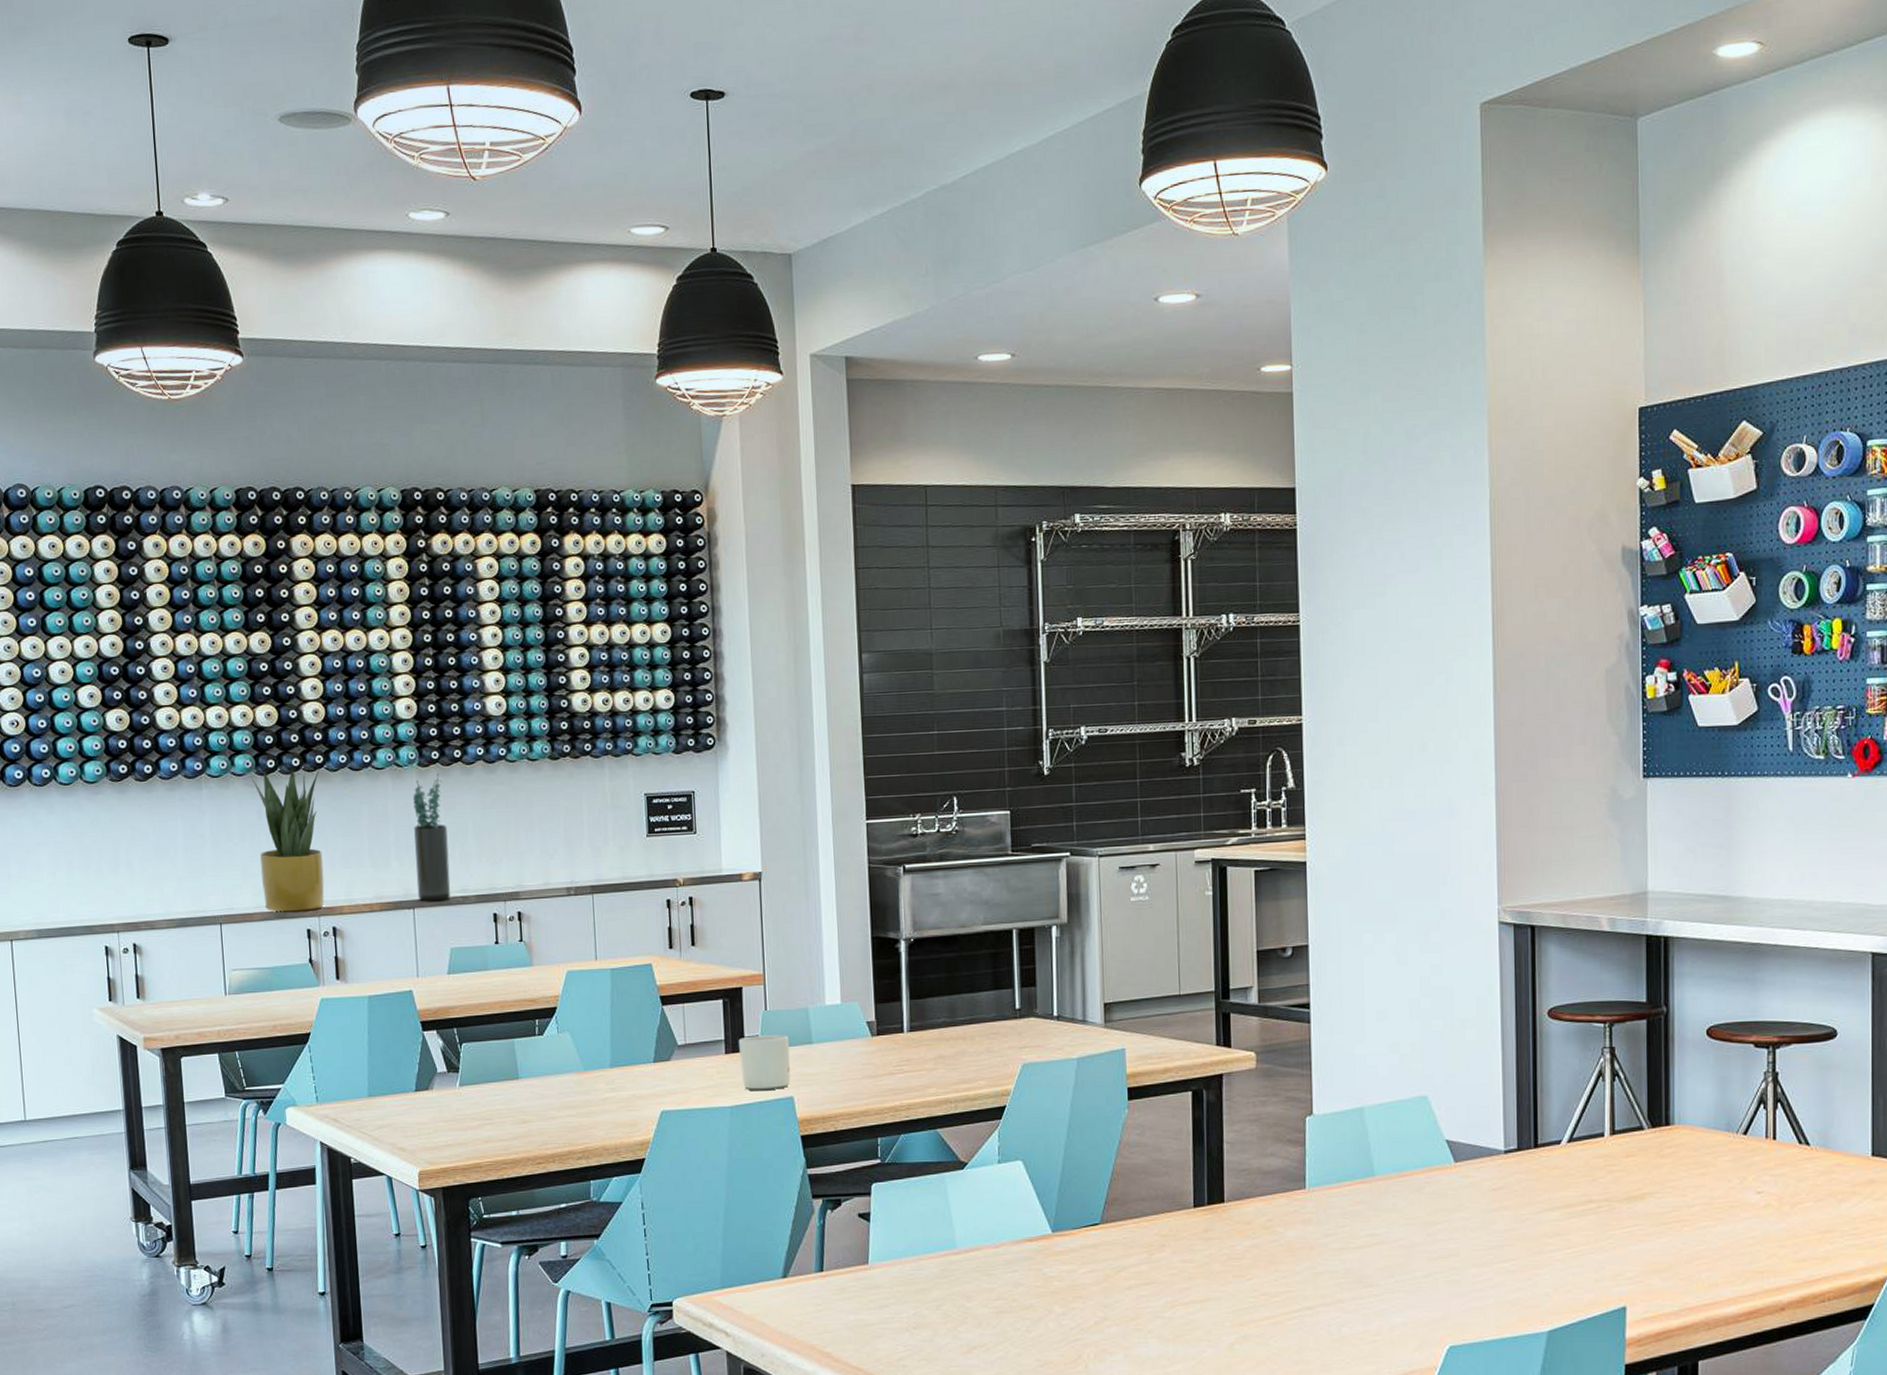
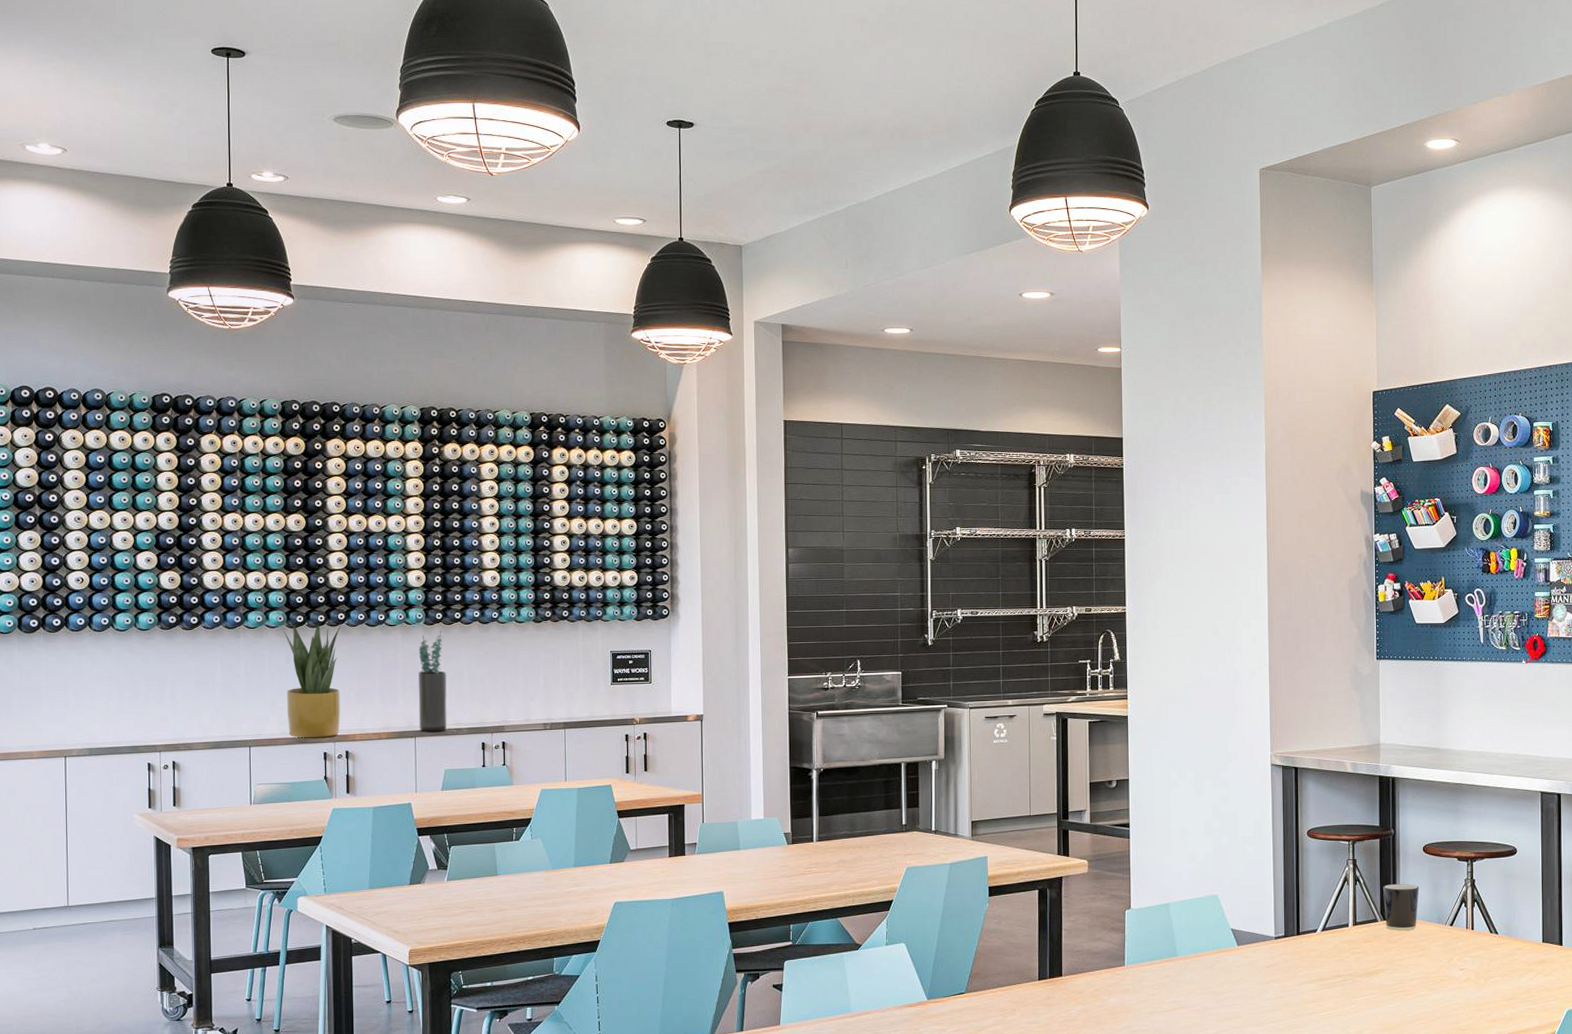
mug: present [738,1035,791,1090] -> none [680,843,722,886]
mug: none [1651,1079,1701,1142] -> present [1383,884,1420,931]

